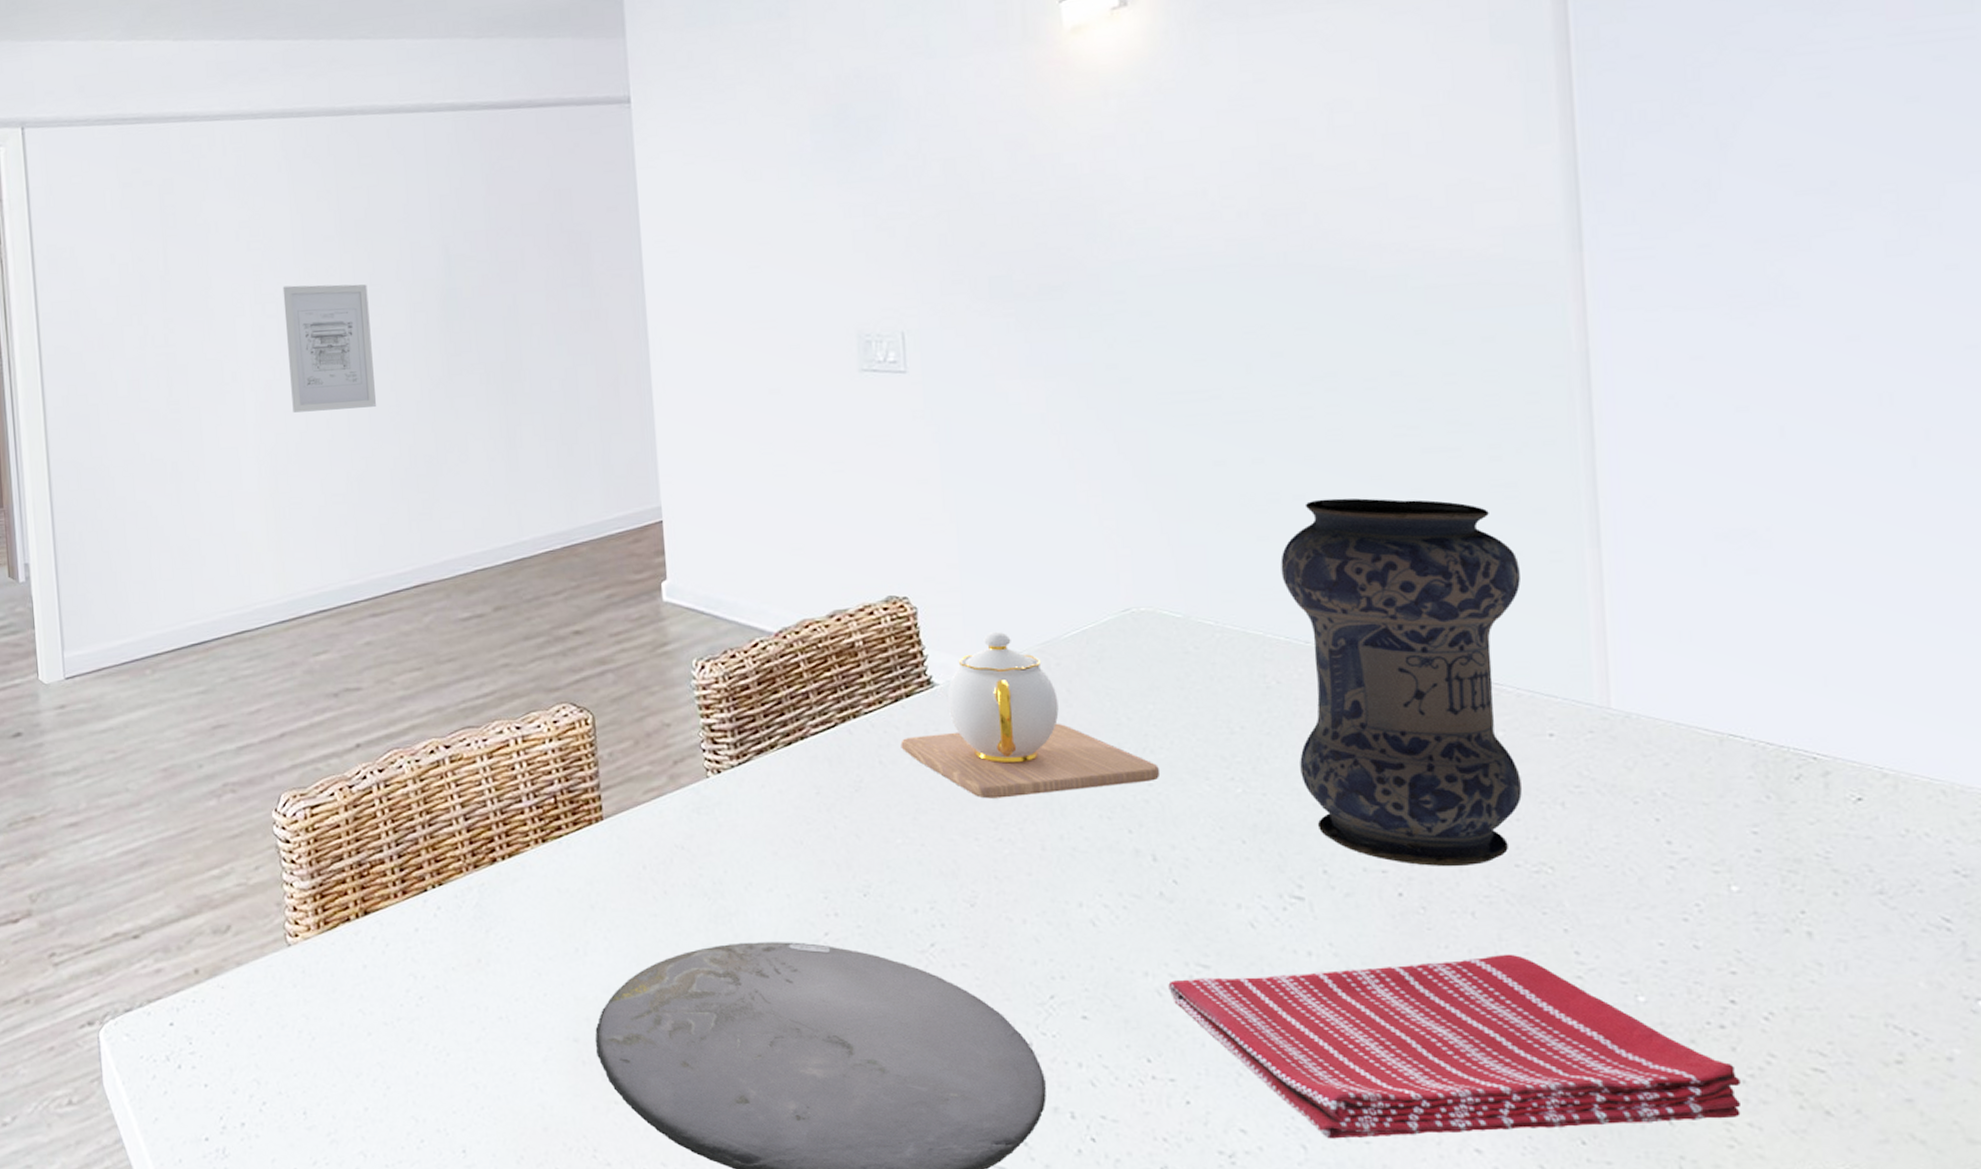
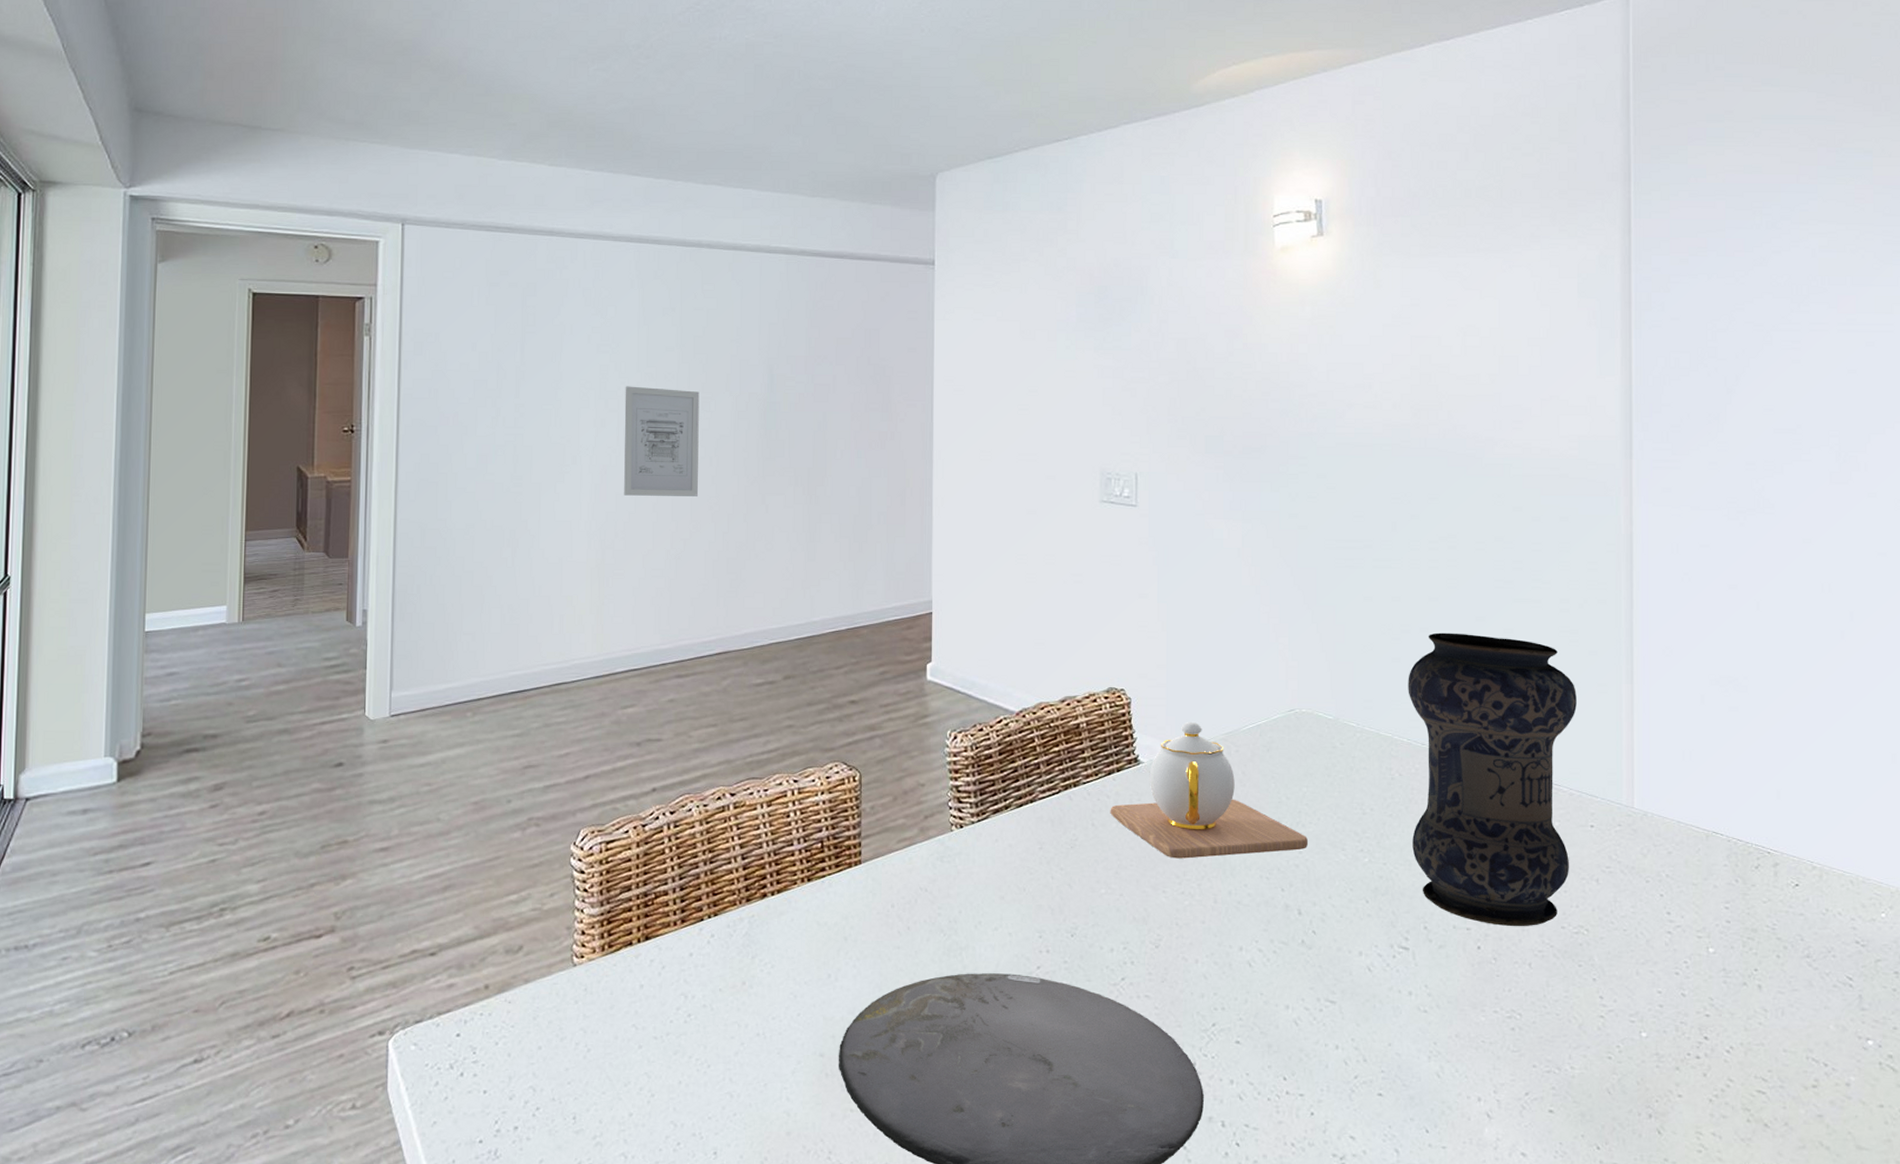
dish towel: present [1168,954,1741,1139] -> none [1303,997,1708,1144]

